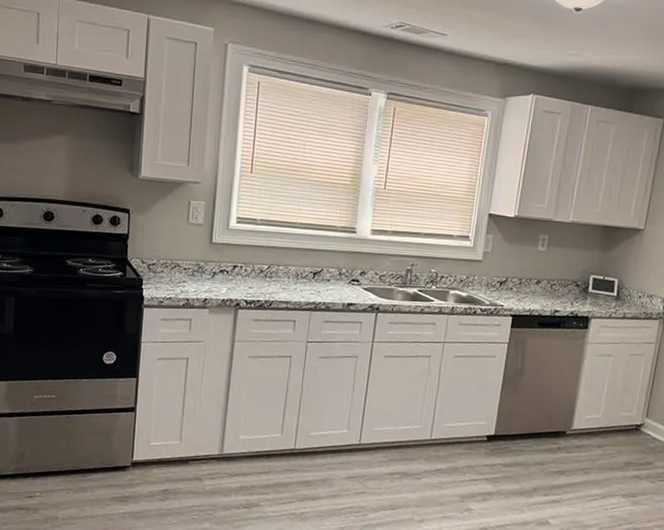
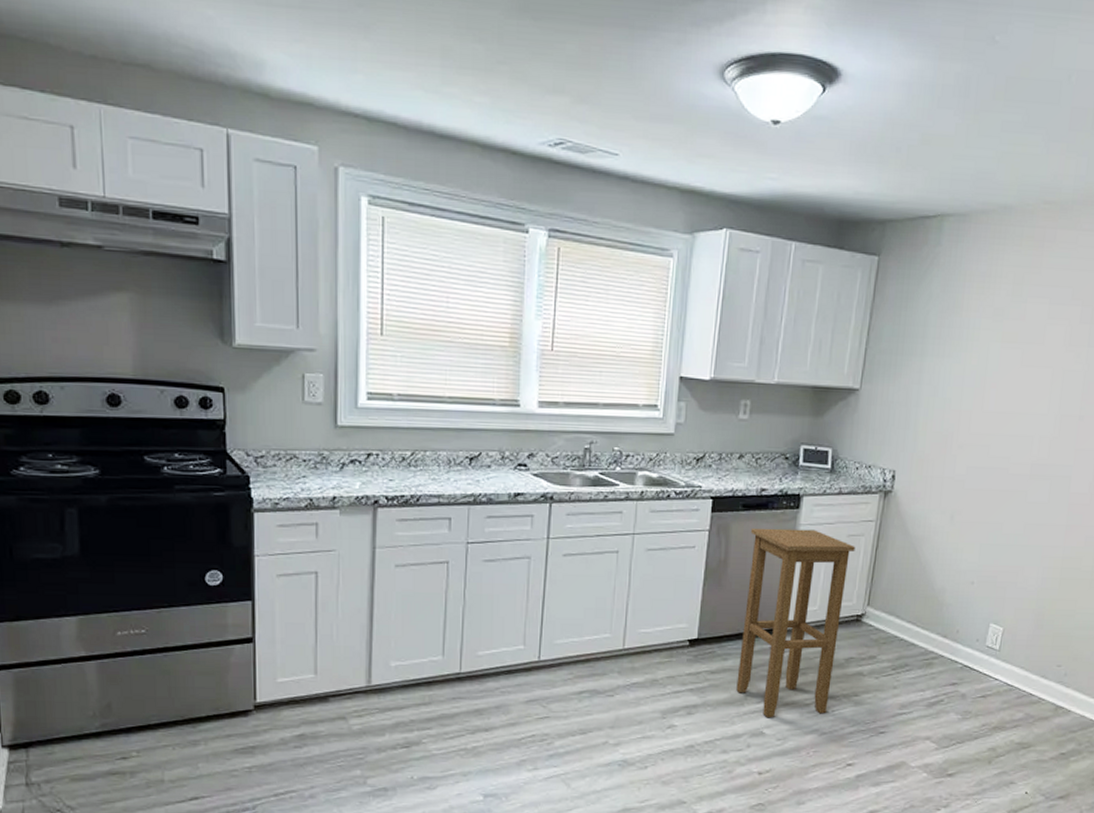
stool: none [526,343,637,510] -> present [736,528,856,717]

